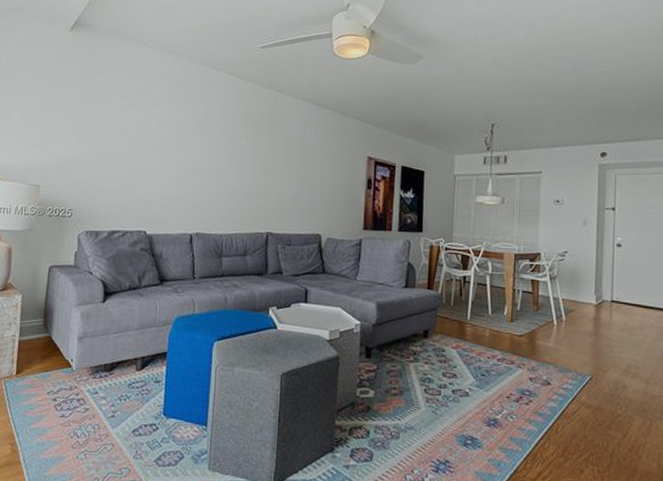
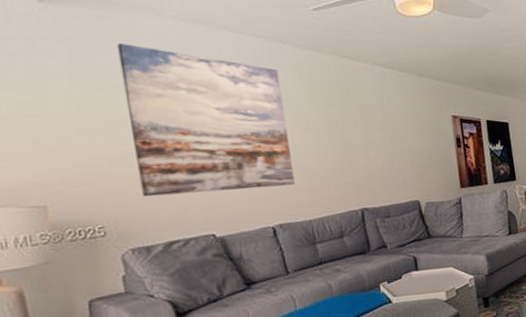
wall art: none [102,65,222,199] -> present [117,42,295,197]

